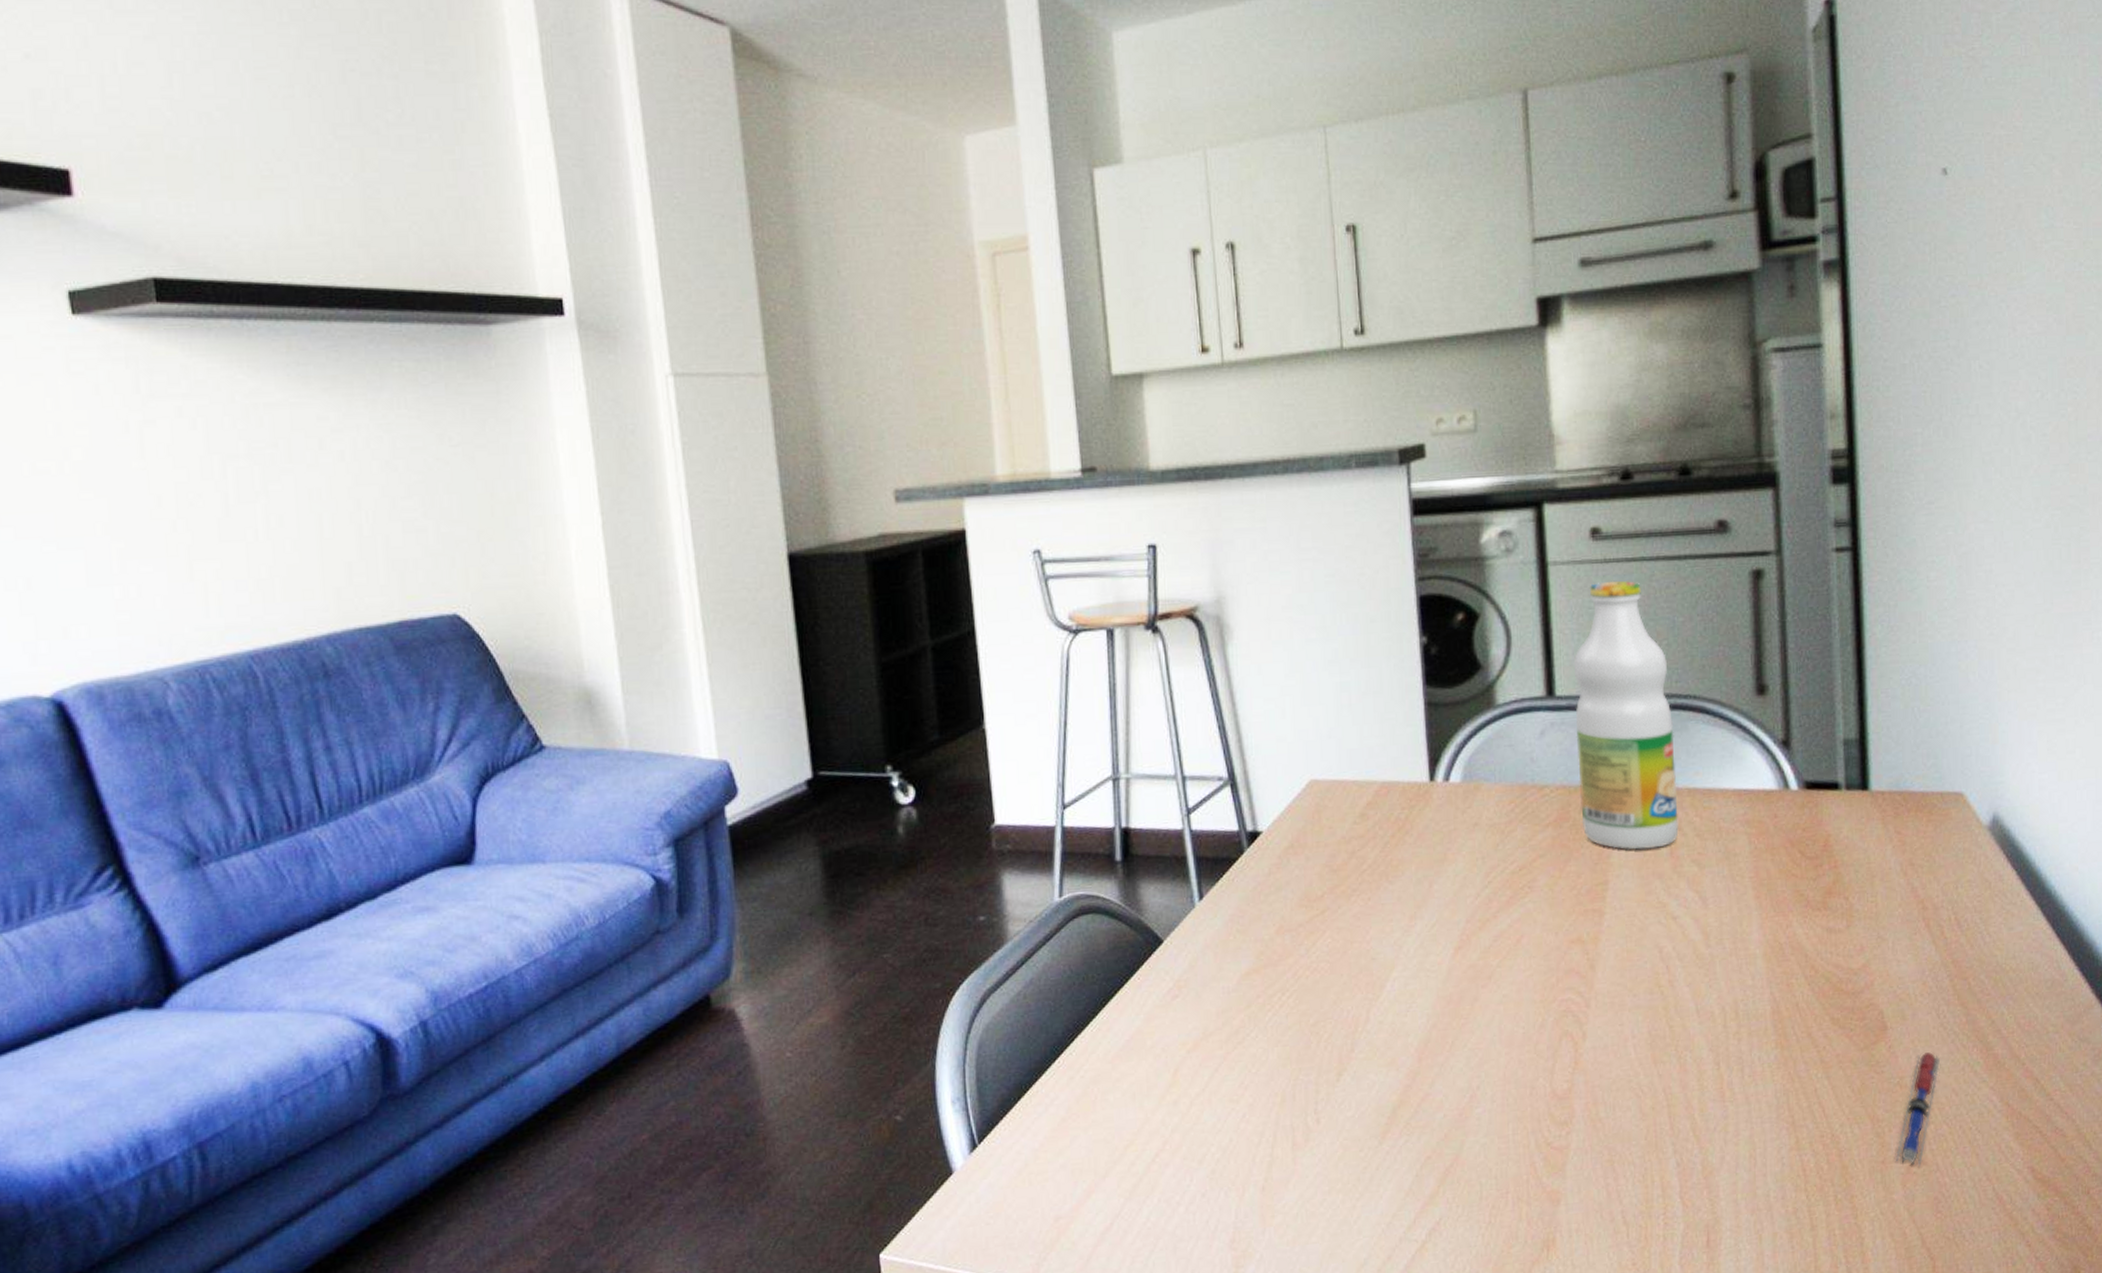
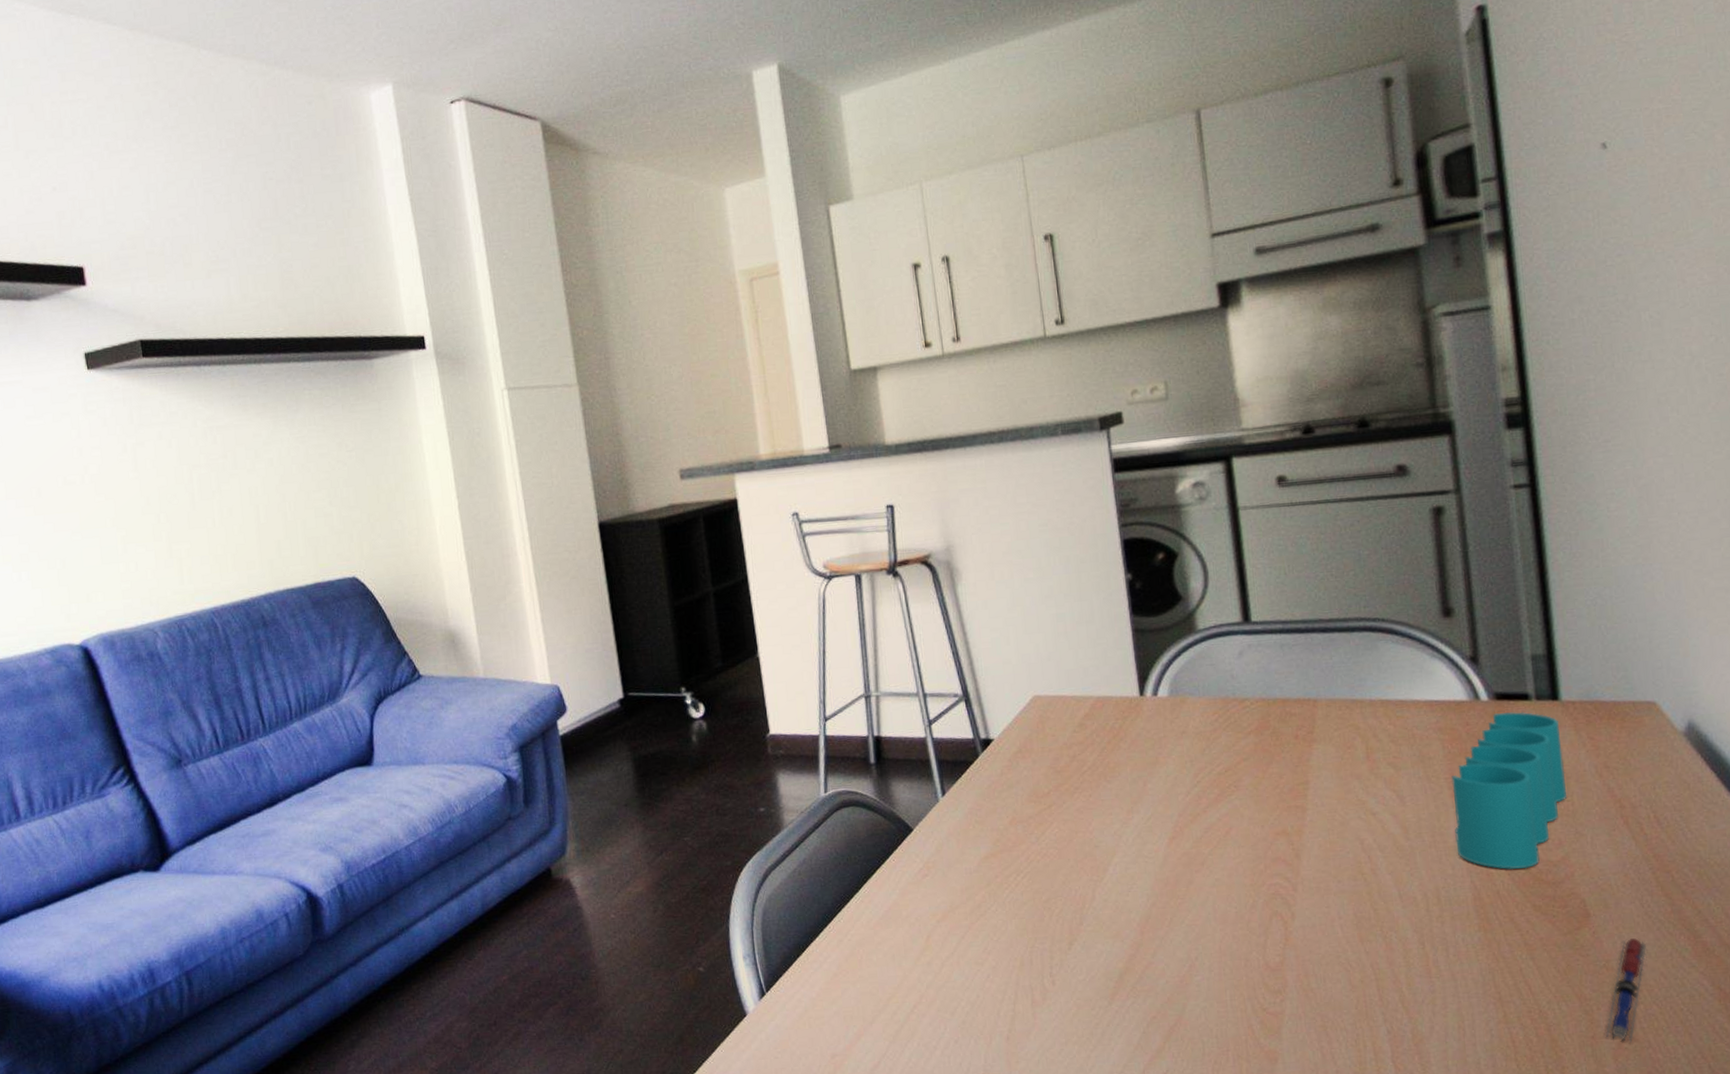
bottle: present [1573,581,1679,850] -> none [1267,520,1374,754]
pen holder: none [1756,802,1871,980] -> present [1451,712,1566,870]

